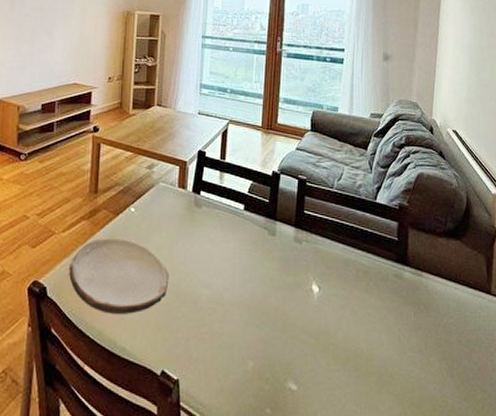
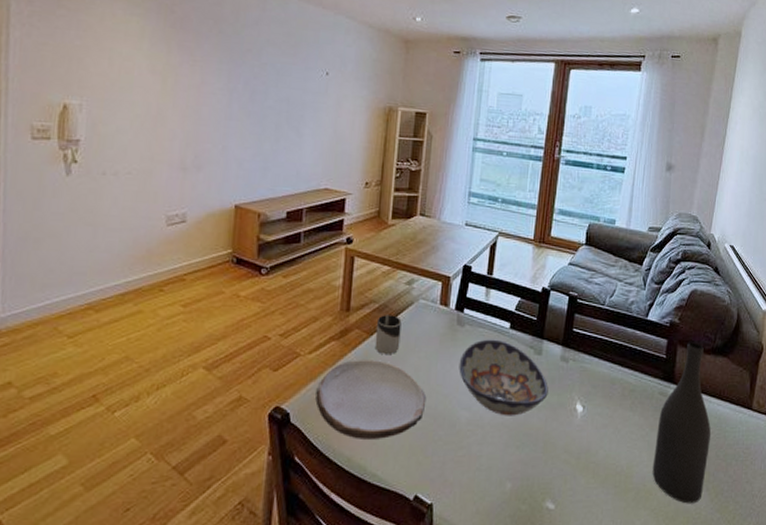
cup: none [120,197,144,235] -> present [374,315,402,356]
decorative bowl: none [198,220,284,295] -> present [459,339,549,416]
wine bottle: none [393,225,451,391] -> present [652,342,712,504]

